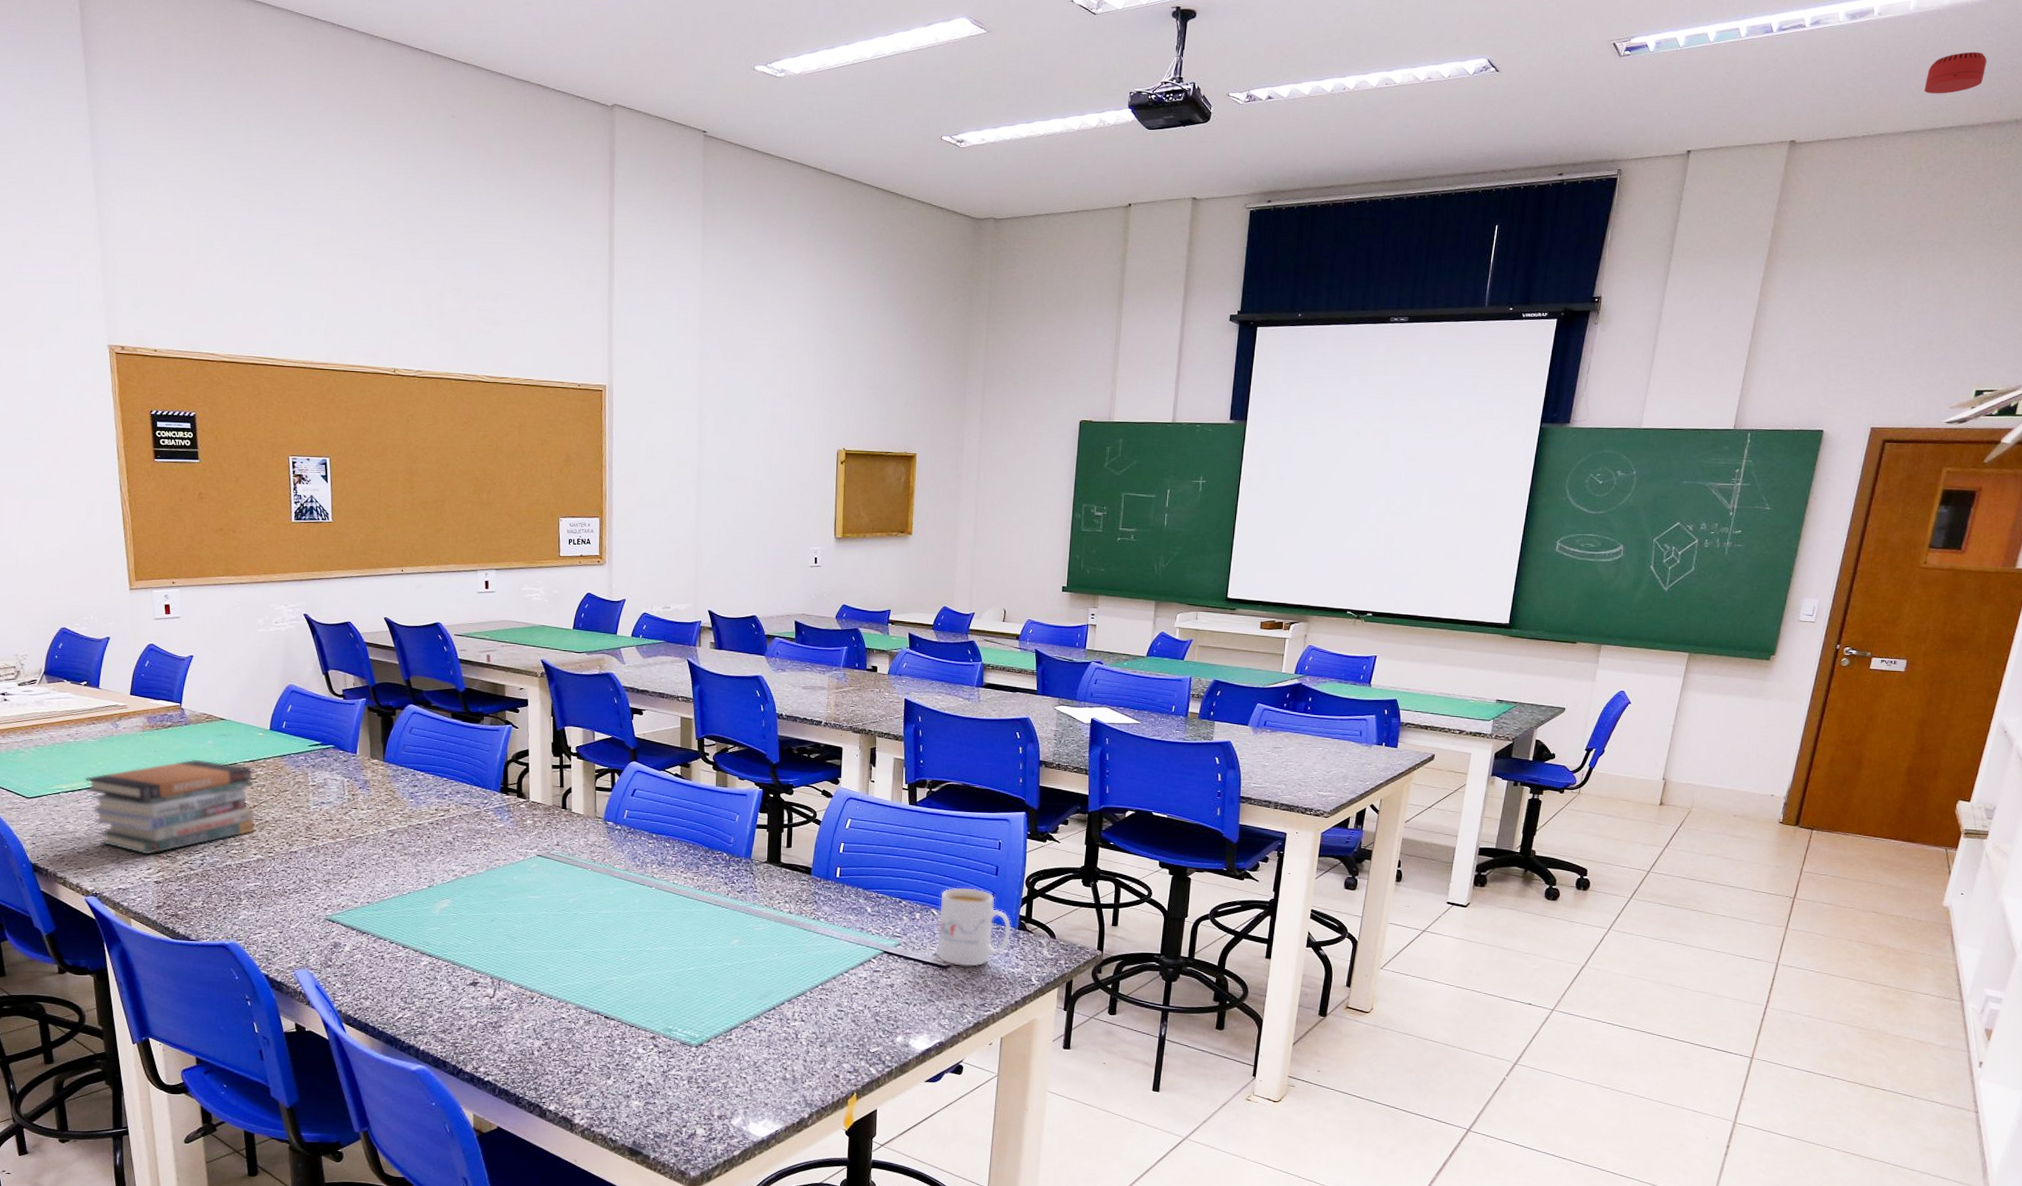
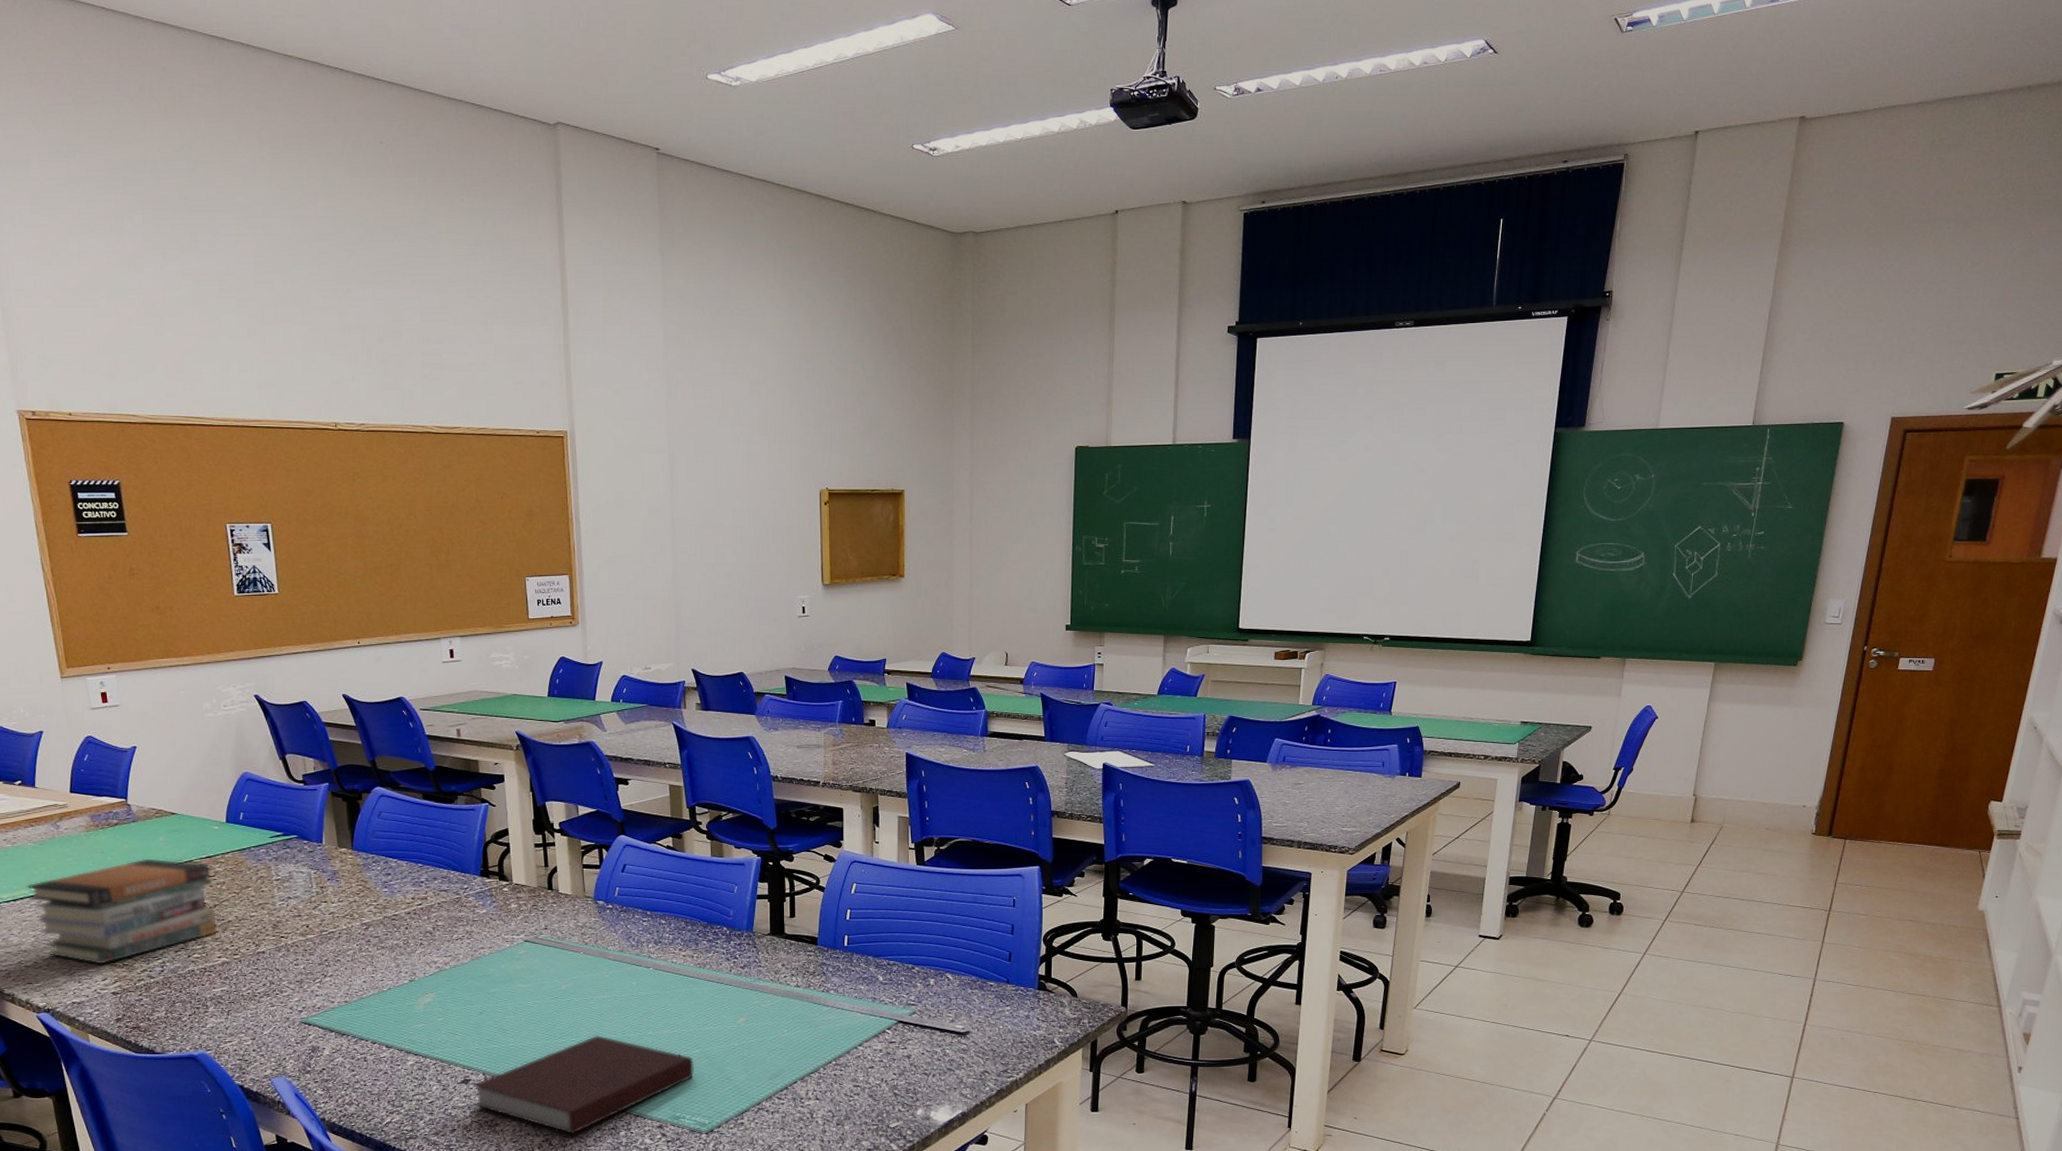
notebook: none [480,947,688,1041] -> present [472,1034,694,1135]
mug: present [937,887,1012,967] -> none [954,949,1031,1032]
smoke detector: present [1924,51,1987,94] -> none [1935,15,1998,61]

